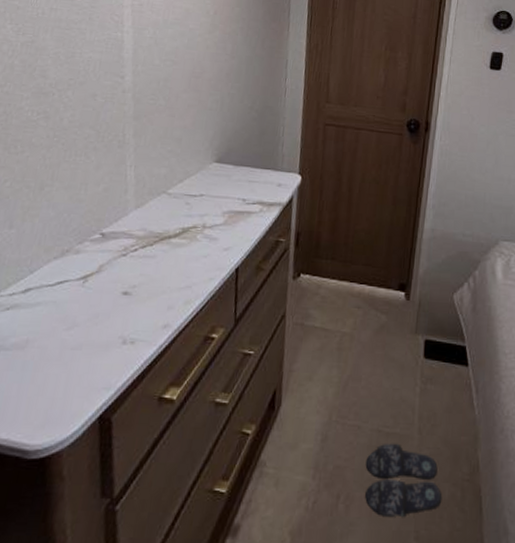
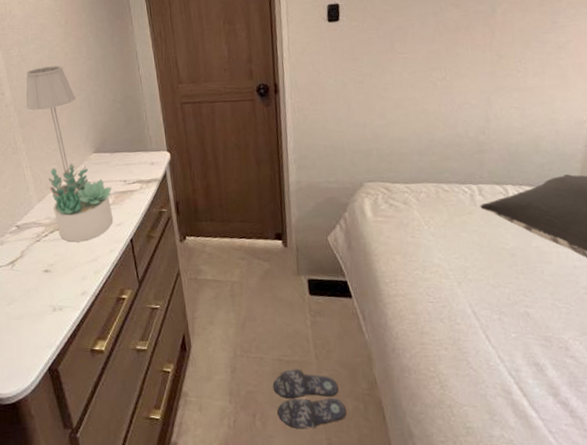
table lamp: none [147,56,208,204] -> present [25,65,77,194]
succulent plant: none [151,169,227,264] -> present [48,163,113,243]

